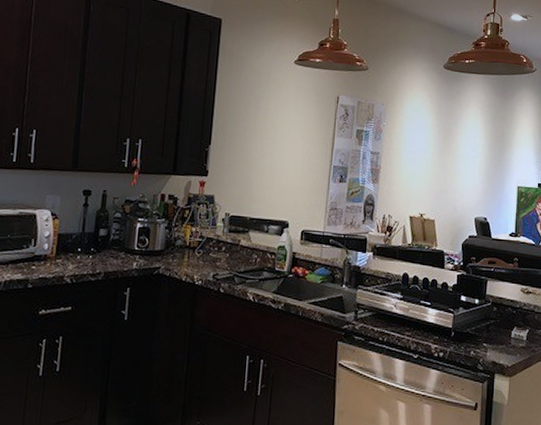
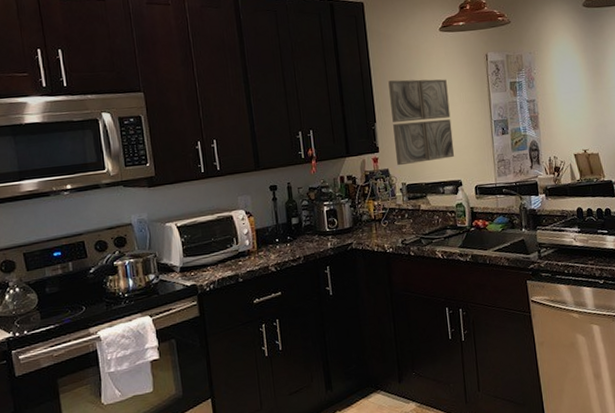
wall art: none [225,104,292,197] -> present [388,79,455,166]

